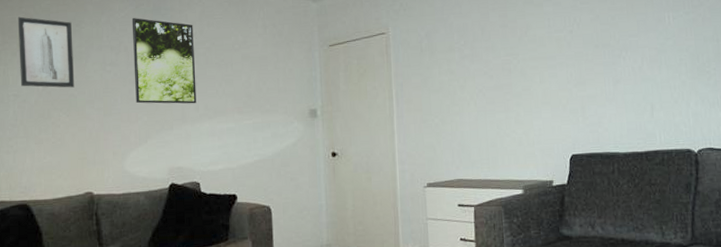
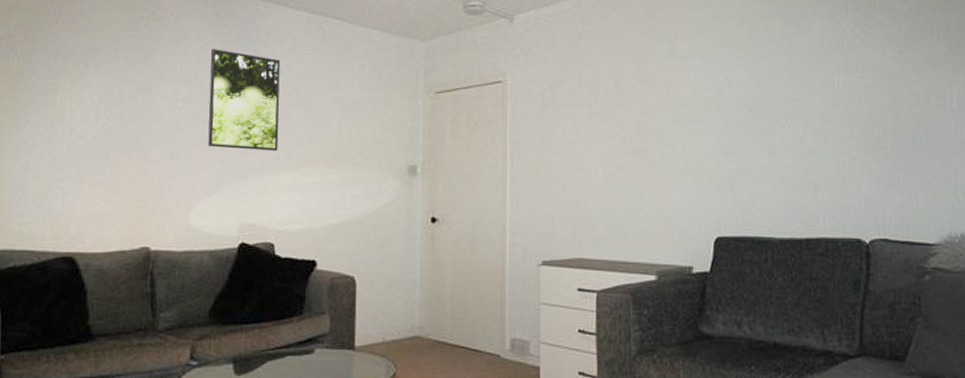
wall art: present [17,16,75,88] -> none [78,40,142,125]

